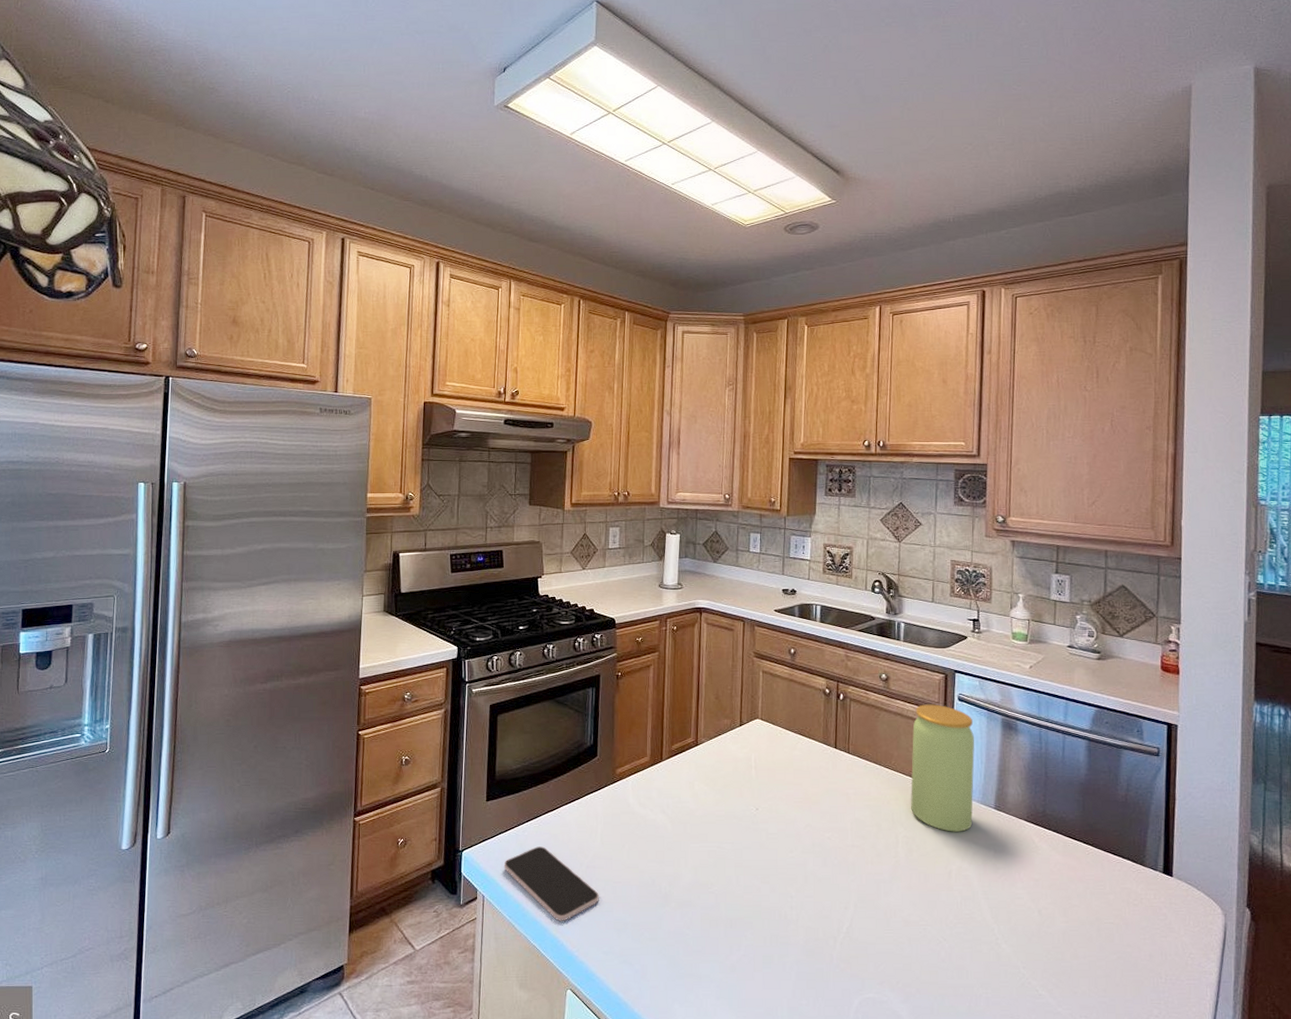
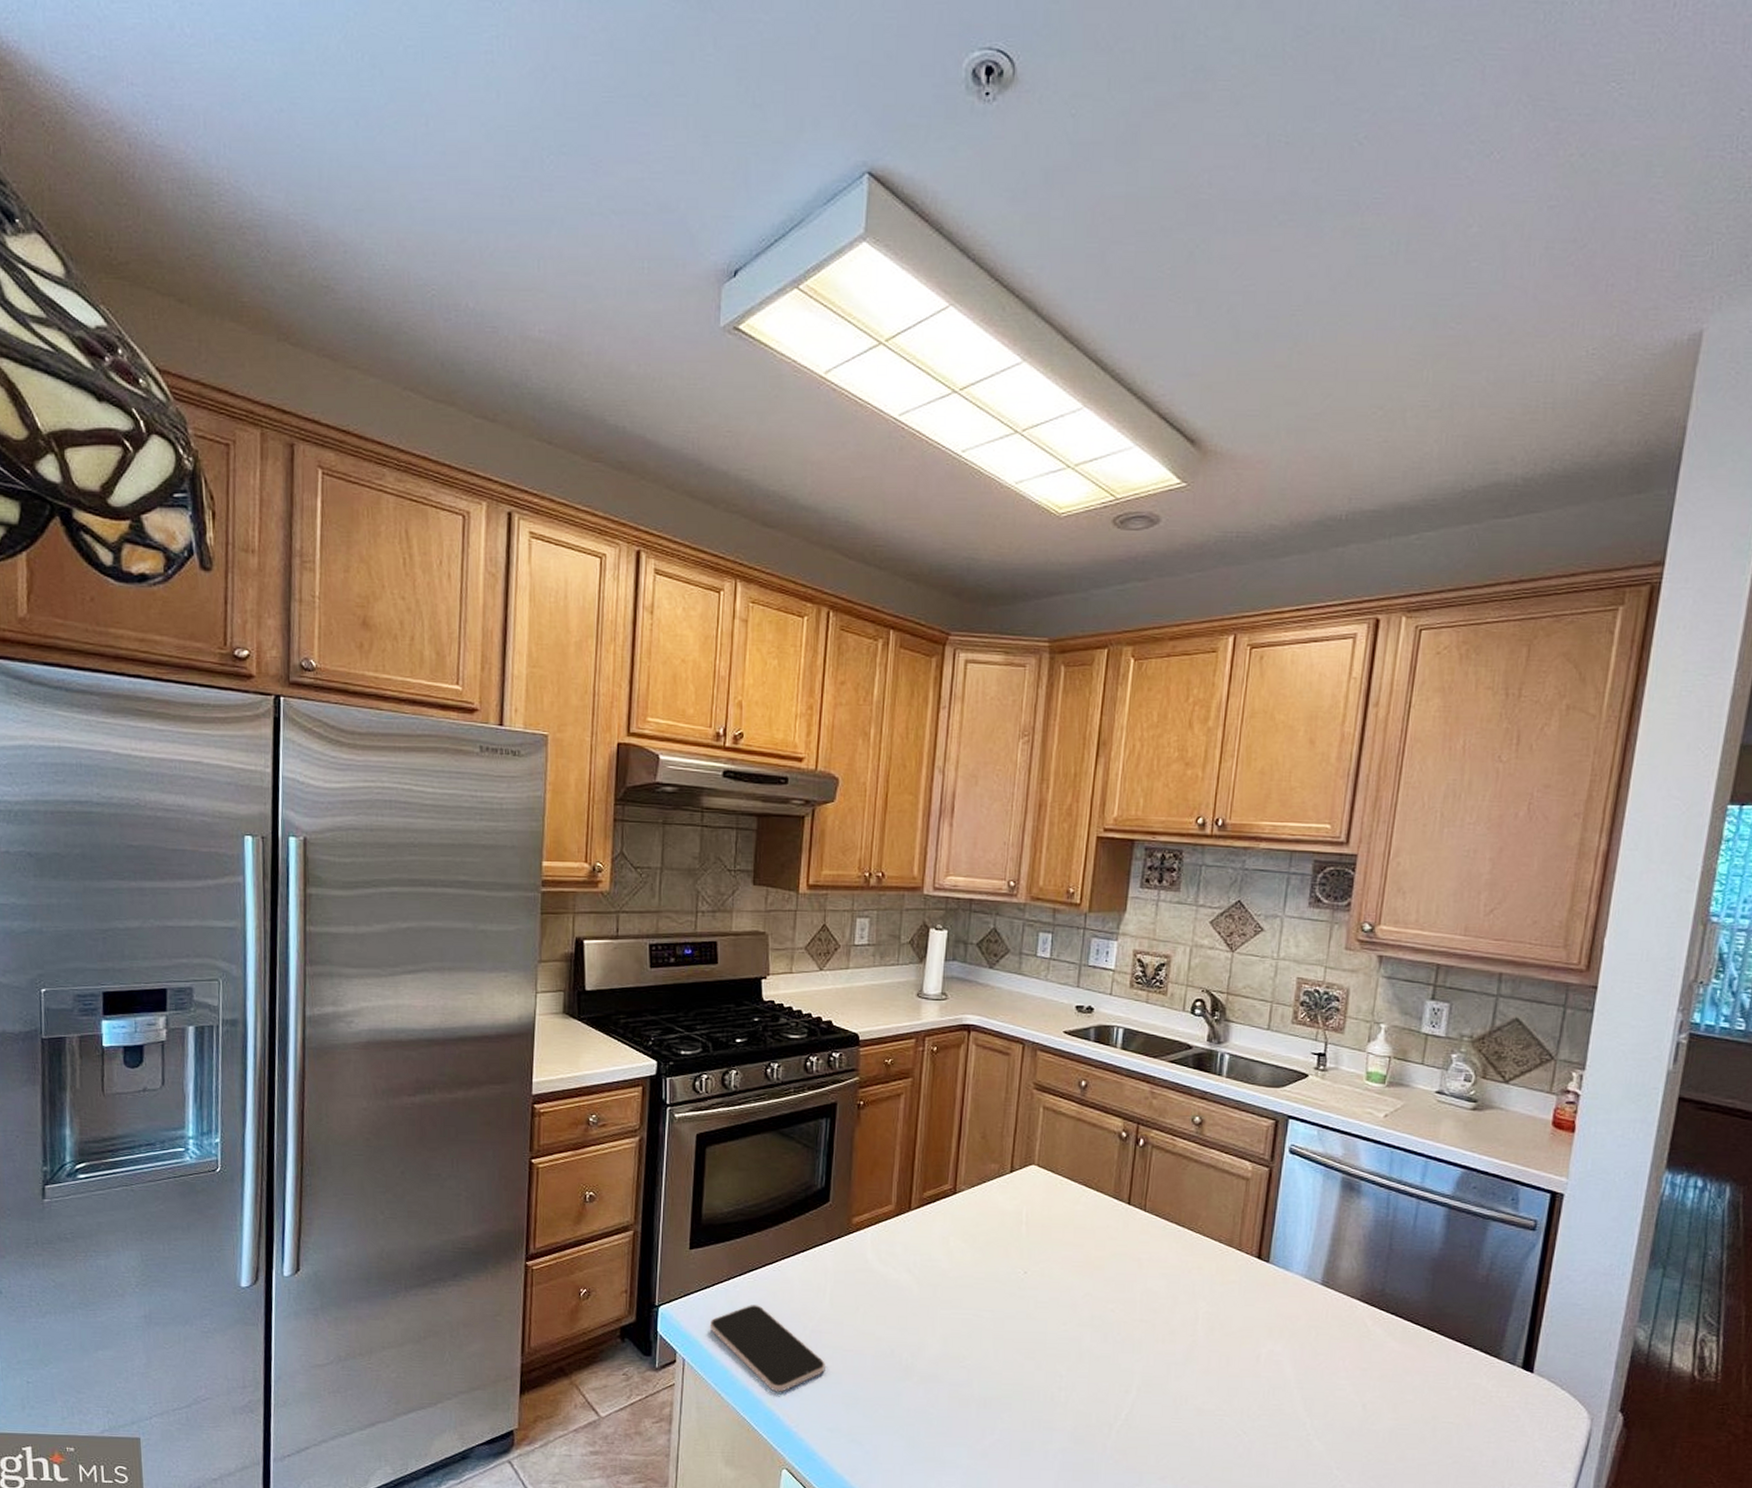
jar: present [911,704,975,832] -> none [1217,1156,1305,1310]

